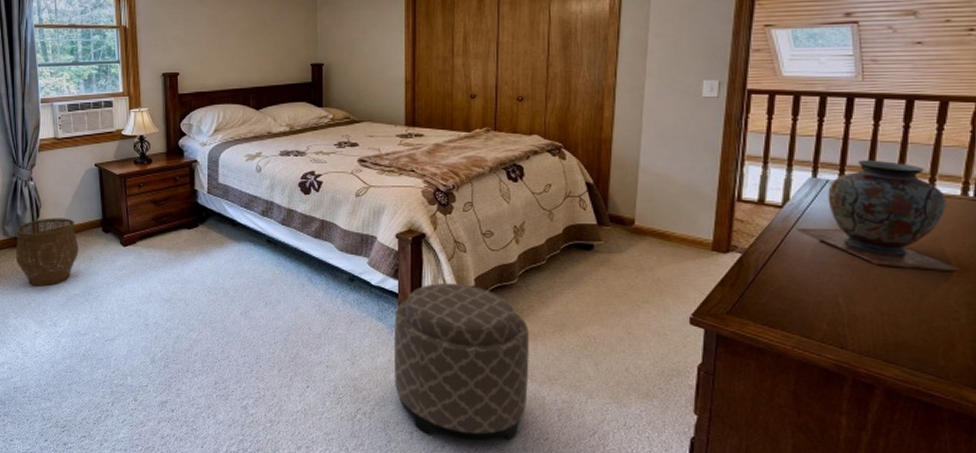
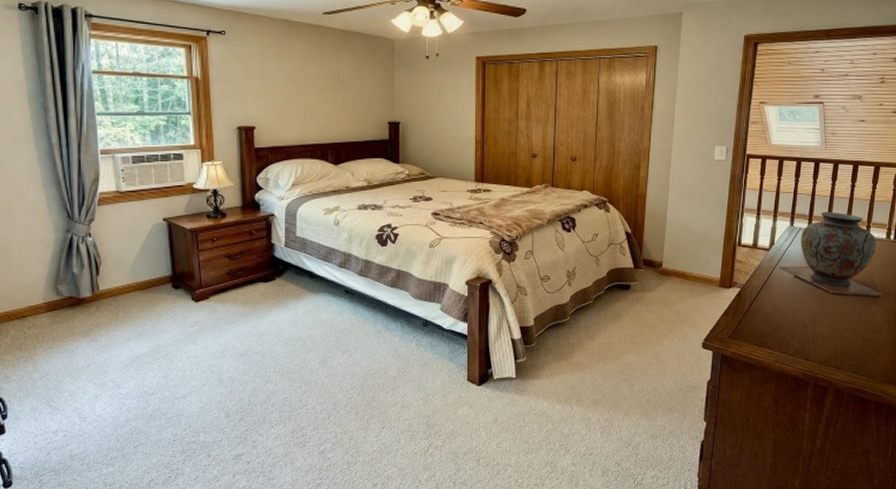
basket: present [15,218,79,287] -> none [71,275,145,348]
ottoman: present [394,282,529,441] -> none [464,323,578,462]

